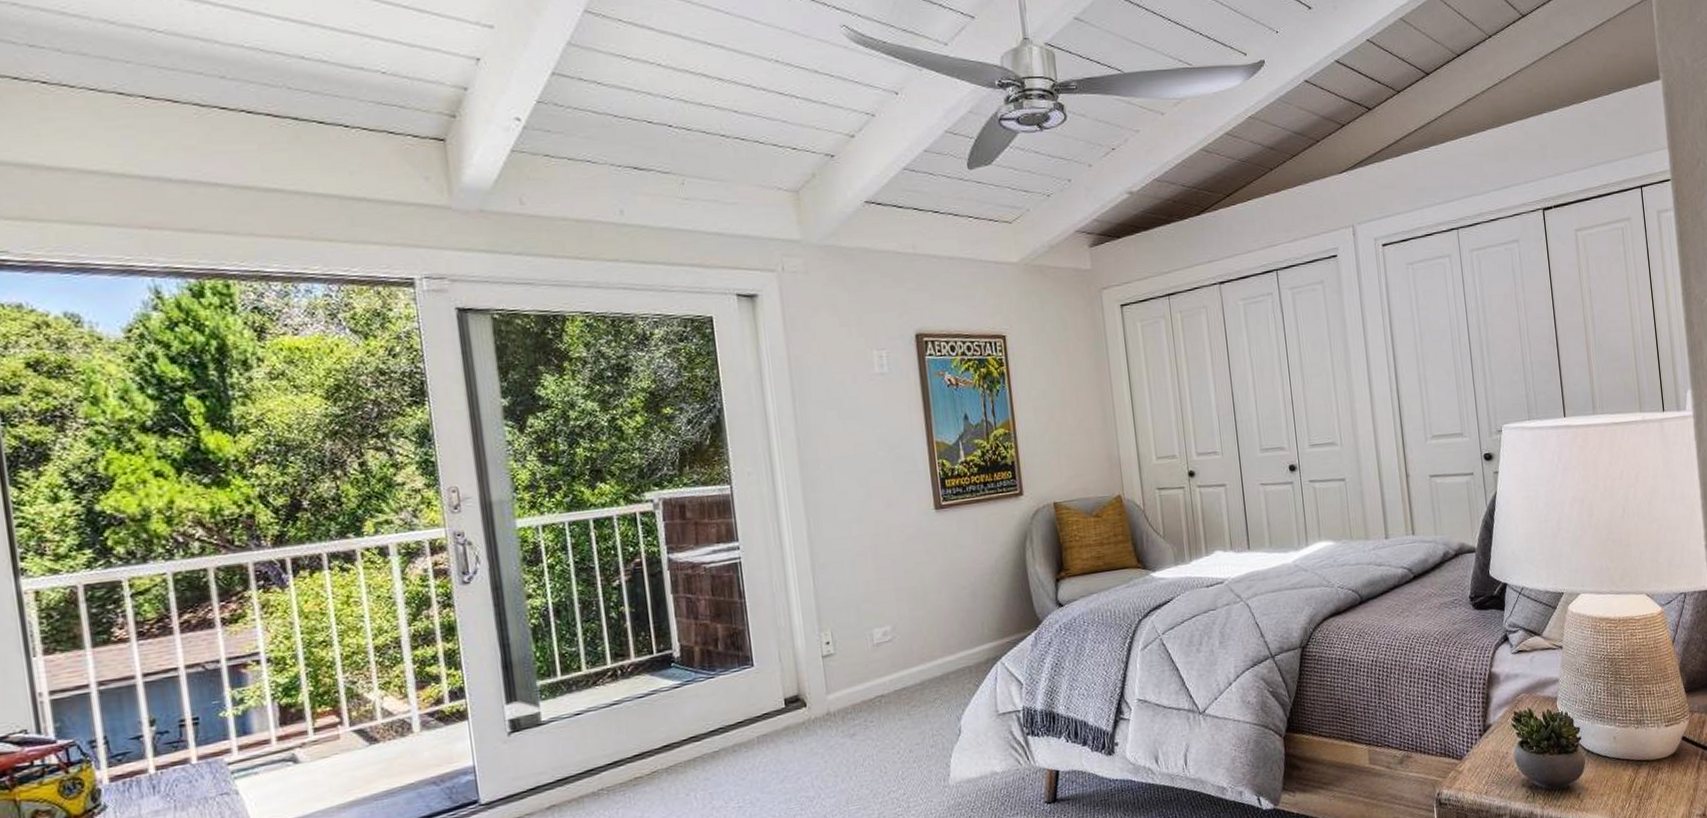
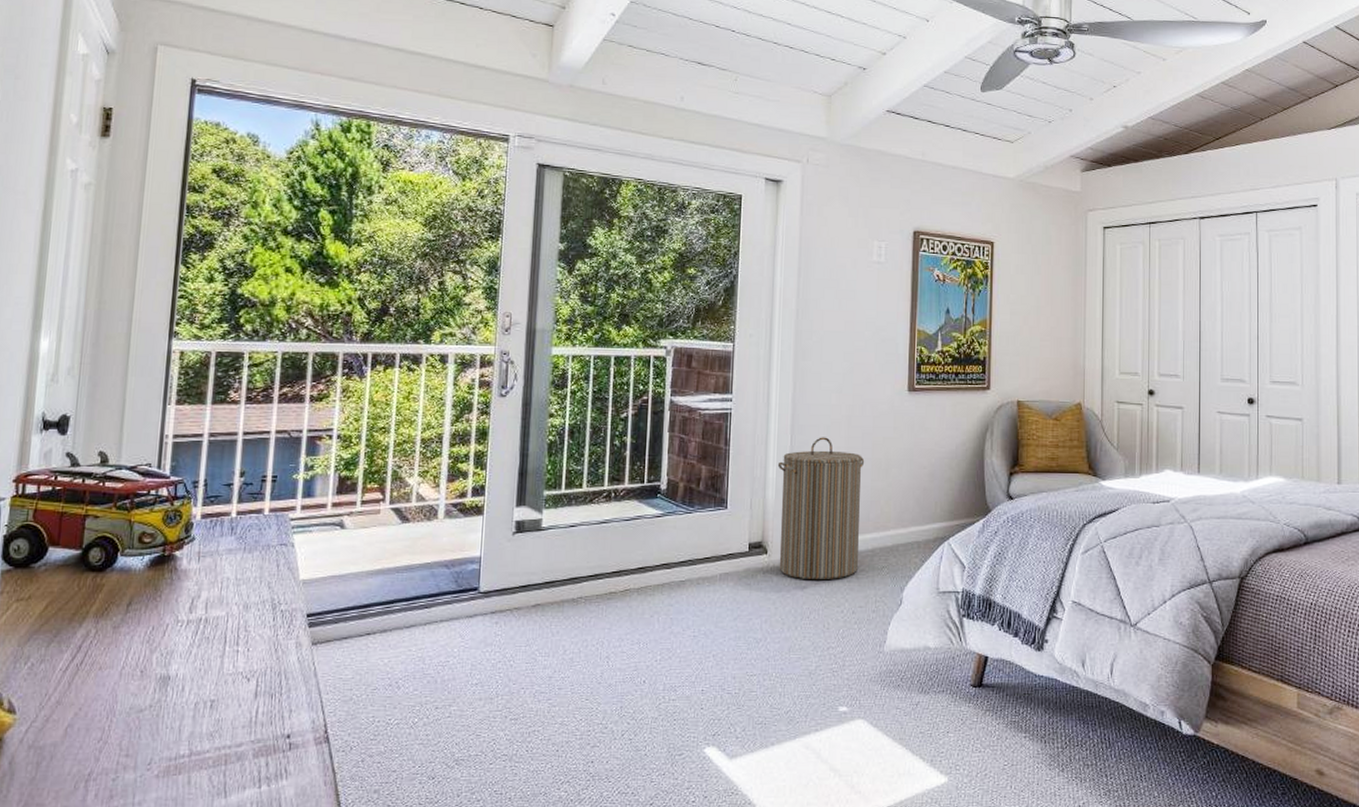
laundry hamper: none [802,572,908,727] -> present [777,437,865,580]

